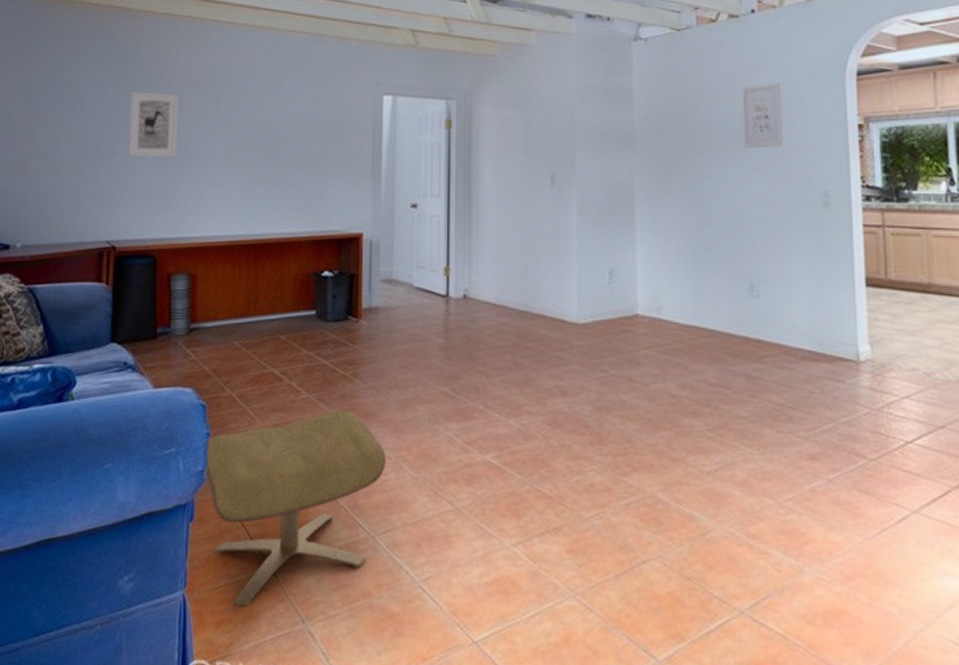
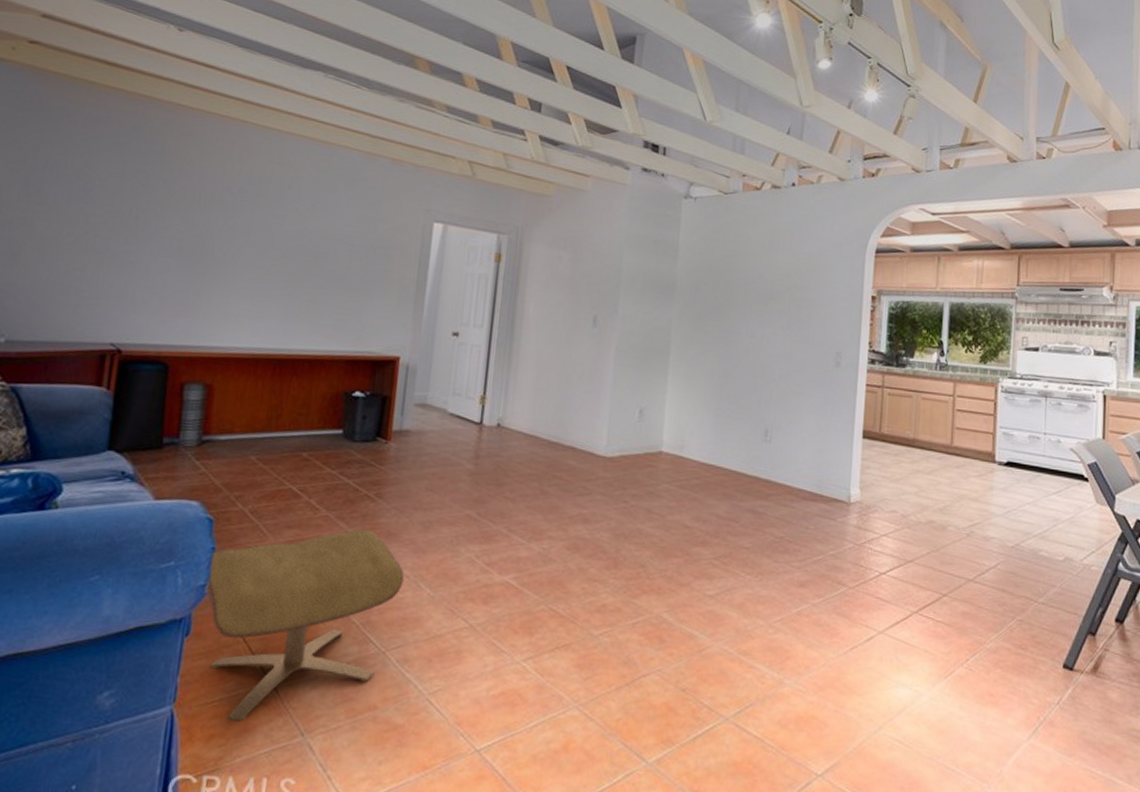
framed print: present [128,91,179,157] -> none [144,188,209,262]
wall art: present [741,83,783,148] -> none [772,251,810,310]

